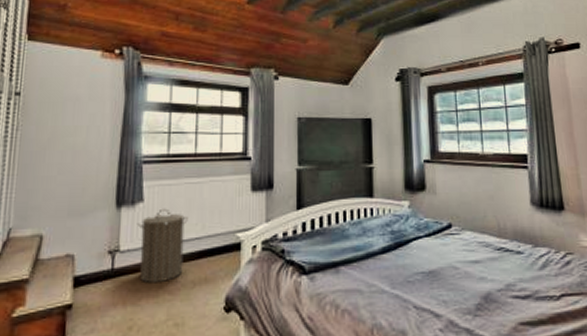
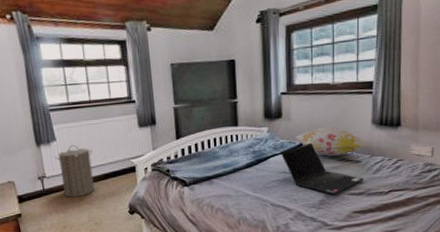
laptop computer: none [424,224,530,297] -> present [280,142,365,195]
decorative pillow: none [441,205,535,243] -> present [294,126,373,156]

